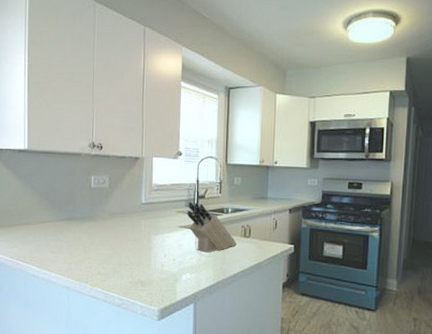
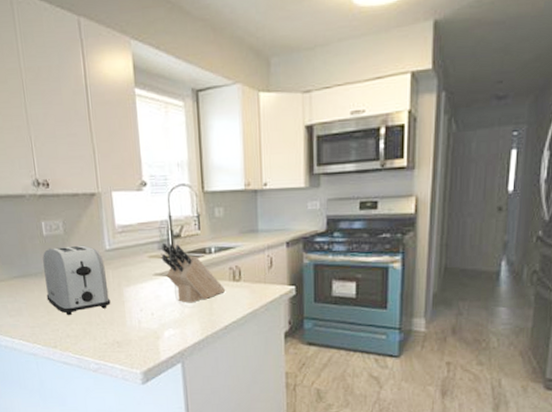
toaster: none [86,197,140,256] -> present [42,245,111,316]

